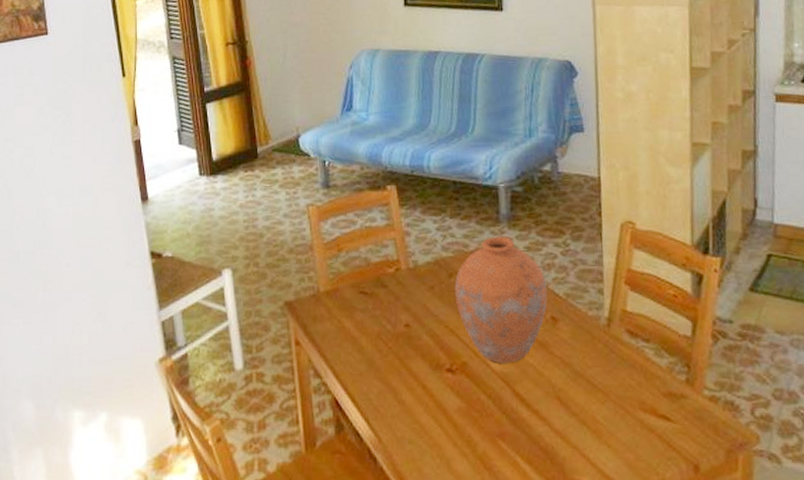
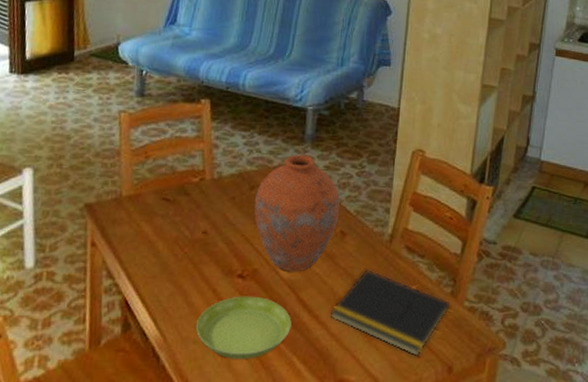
saucer: none [409,391,510,460] -> present [195,296,292,359]
notepad: none [550,356,687,455] -> present [330,268,450,357]

